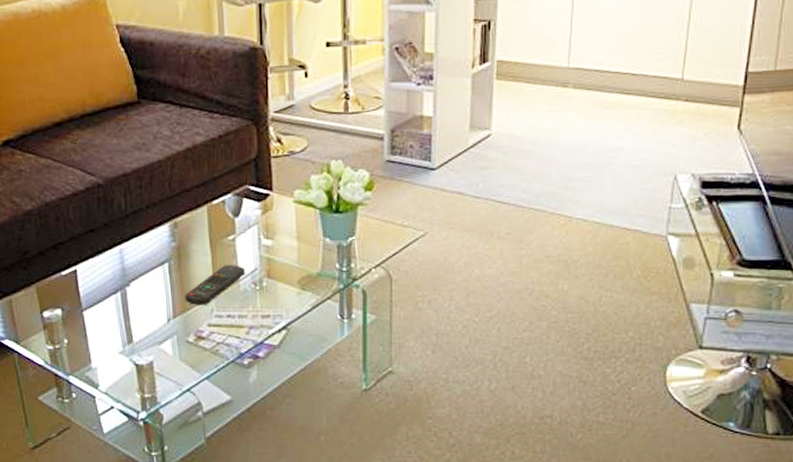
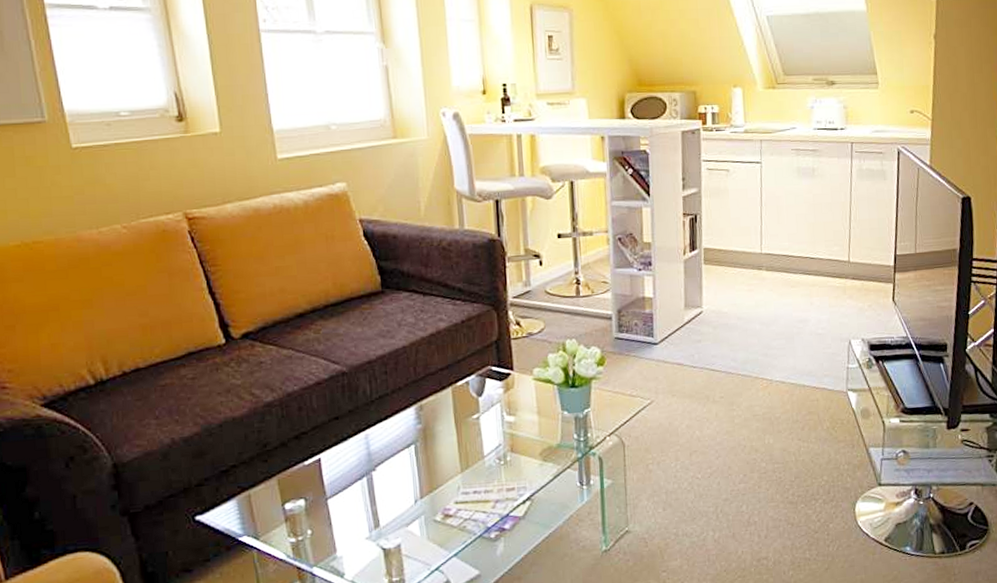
remote control: present [185,265,246,306] -> none [431,442,490,485]

